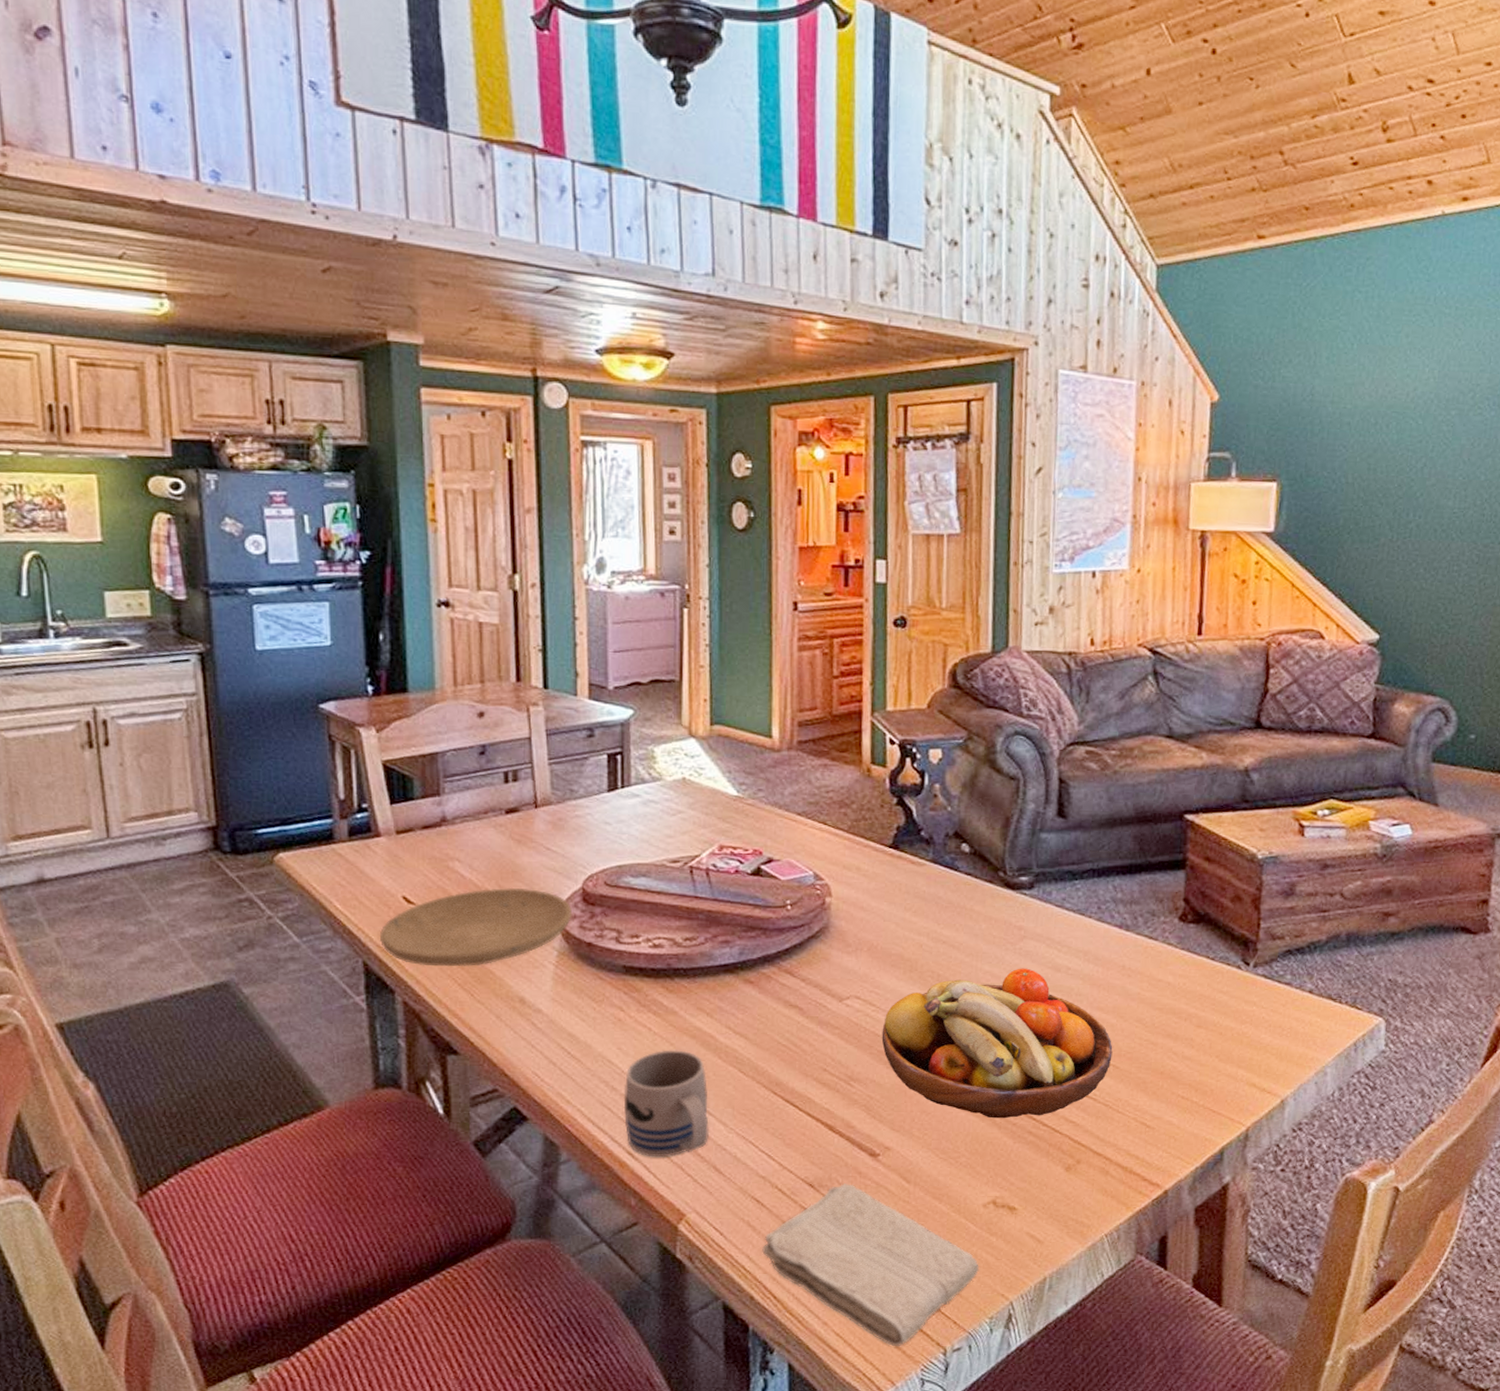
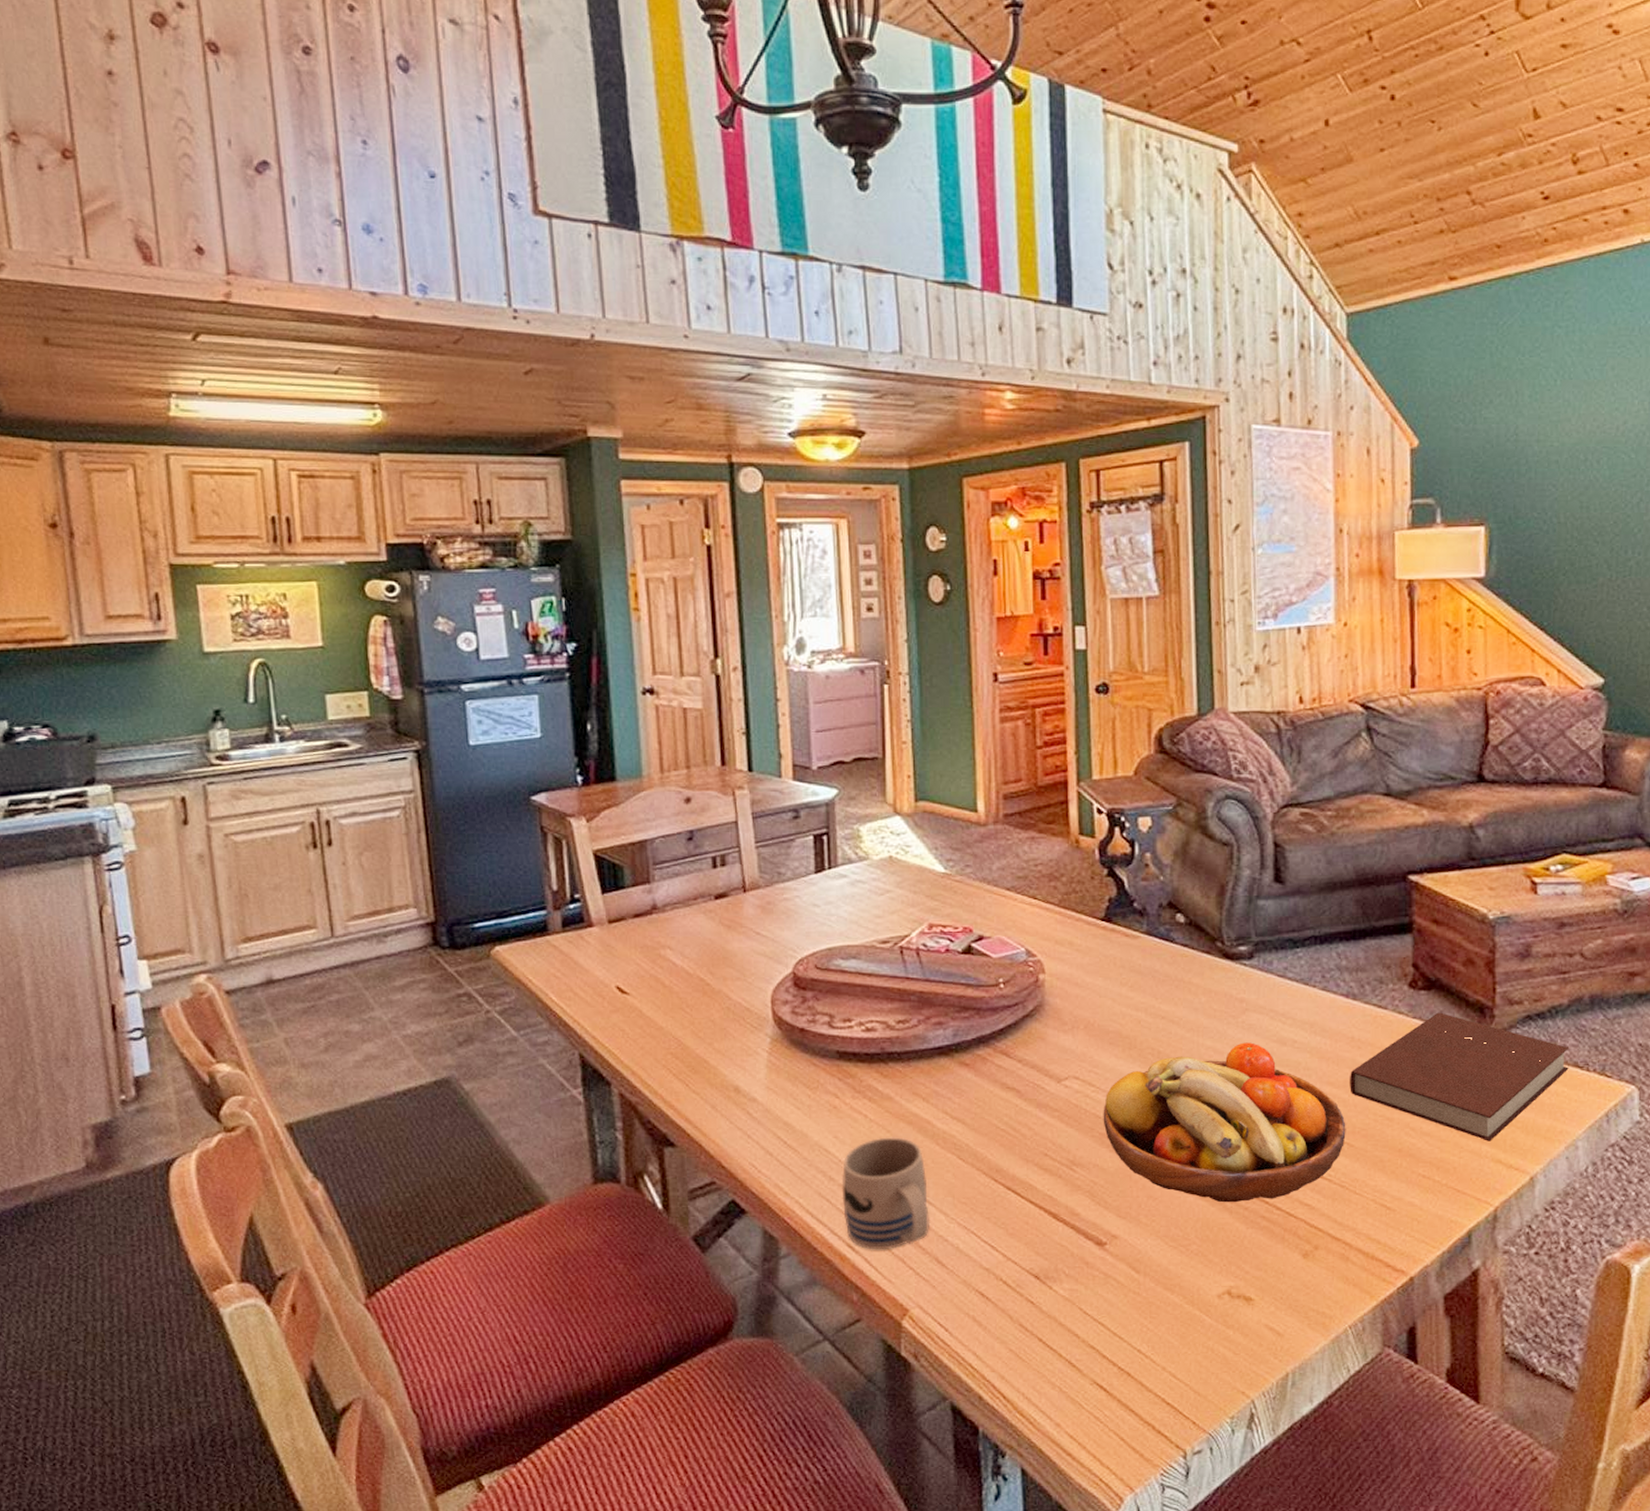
plate: present [379,887,573,967] -> none [594,974,785,1057]
washcloth: present [761,1184,980,1347] -> none [988,1275,1218,1450]
notebook: none [1118,944,1324,1066] -> present [1350,1012,1569,1141]

